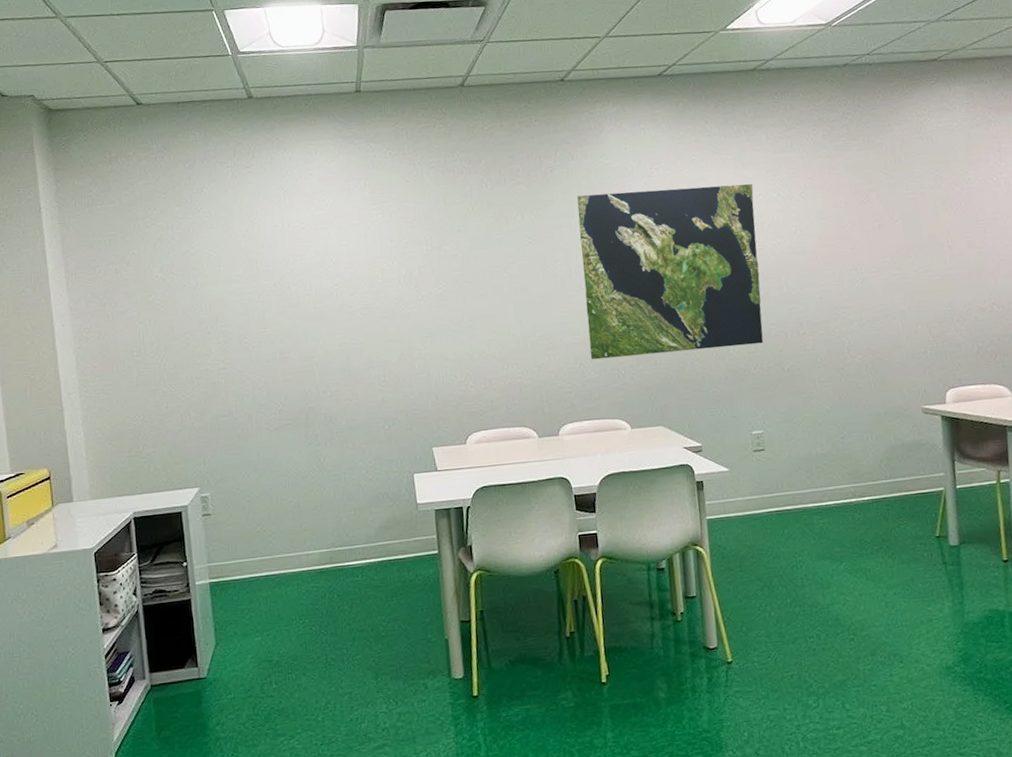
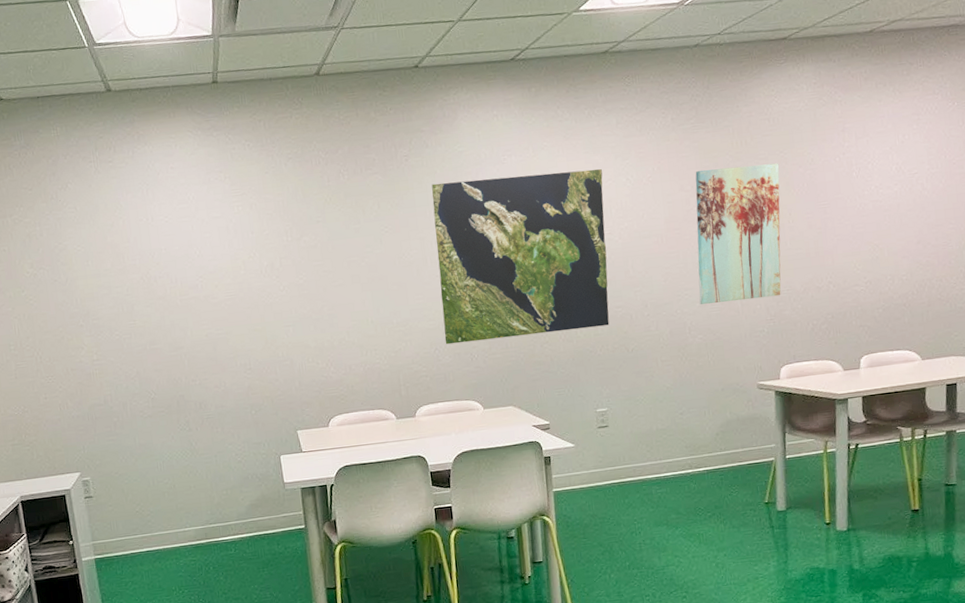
wall art: none [848,181,943,323] -> present [695,163,781,304]

